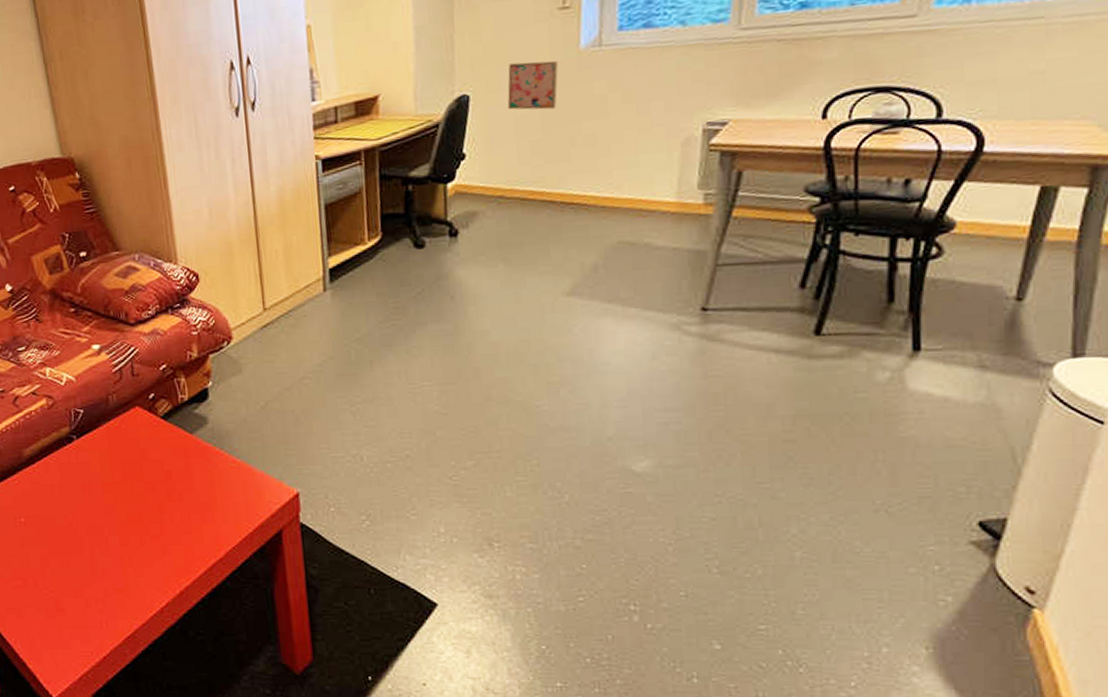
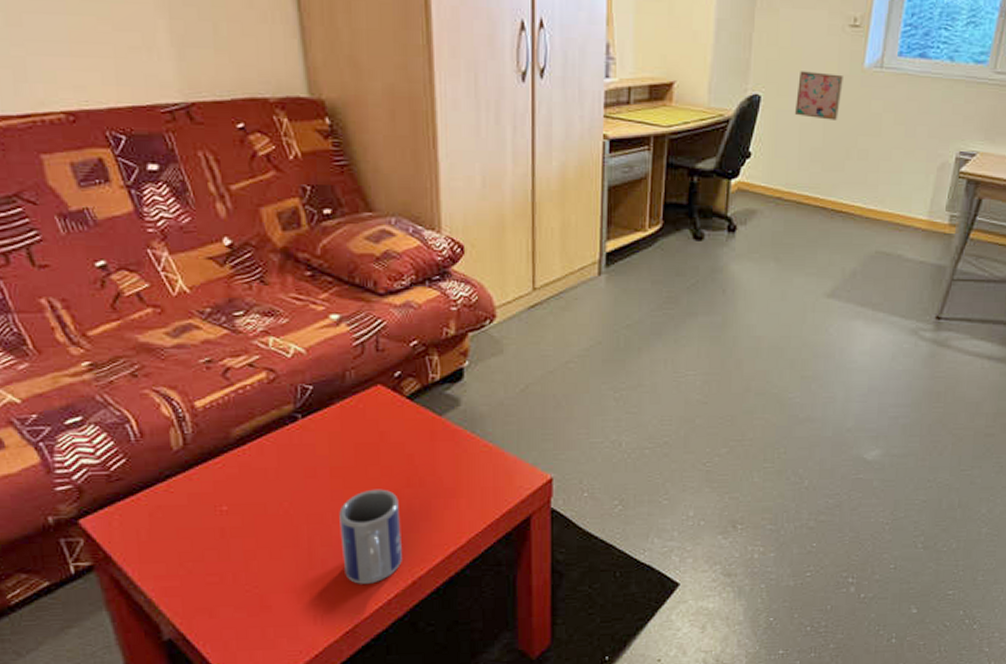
mug: none [113,503,170,592] -> present [339,489,402,584]

